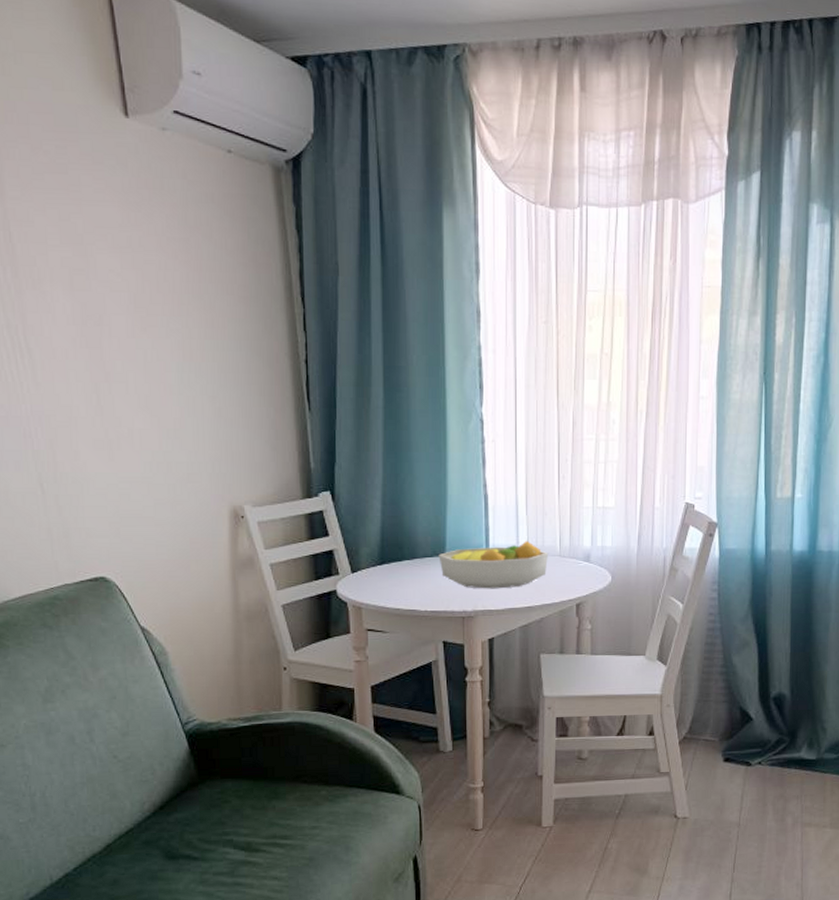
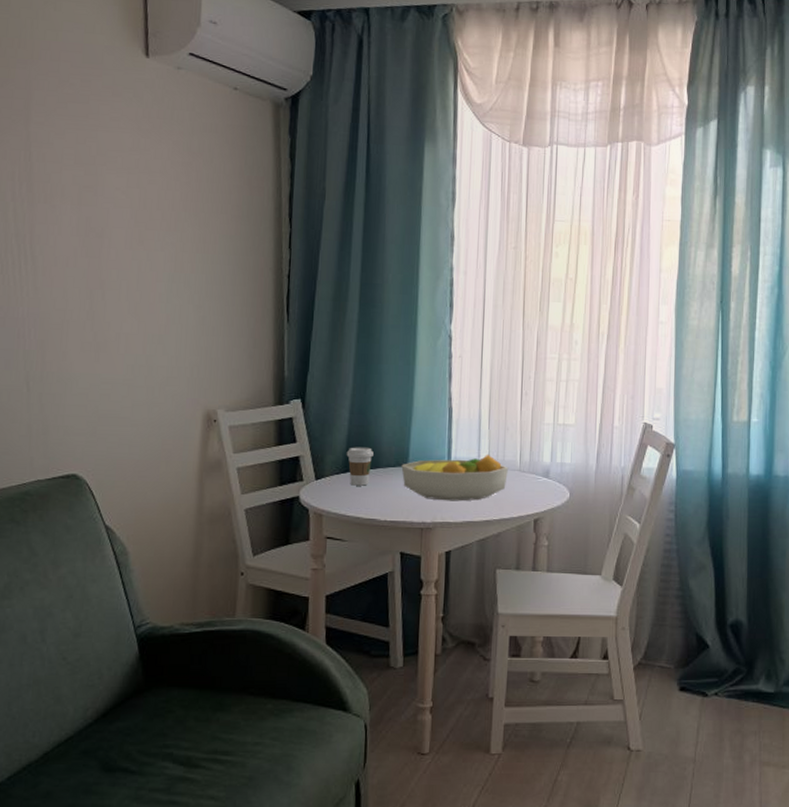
coffee cup: none [381,538,409,577] -> present [346,447,374,486]

